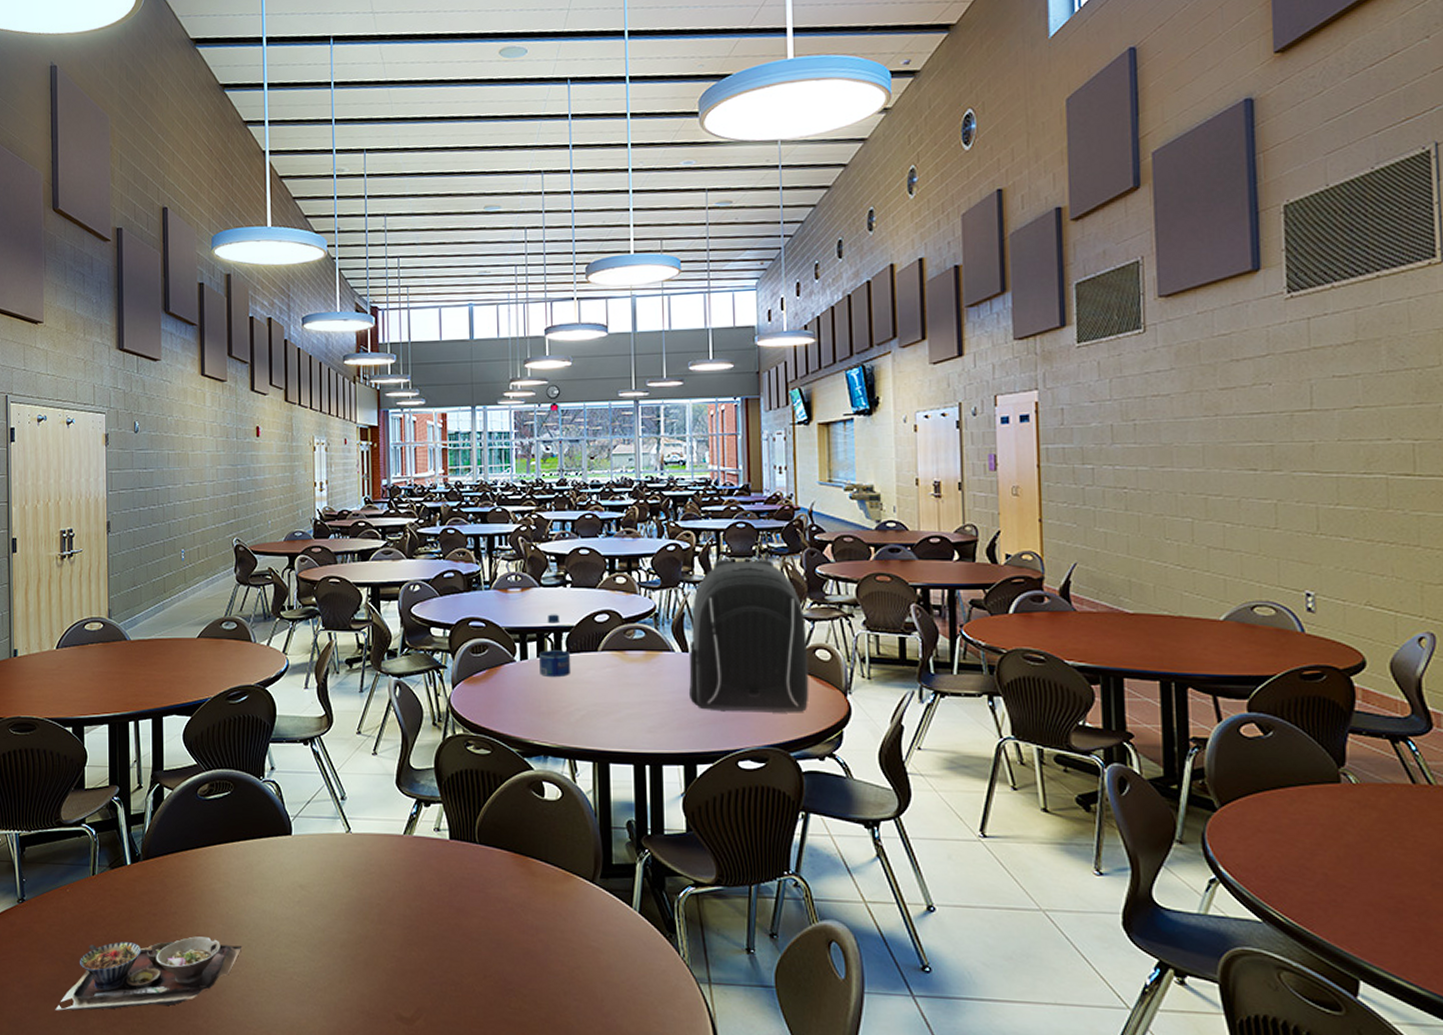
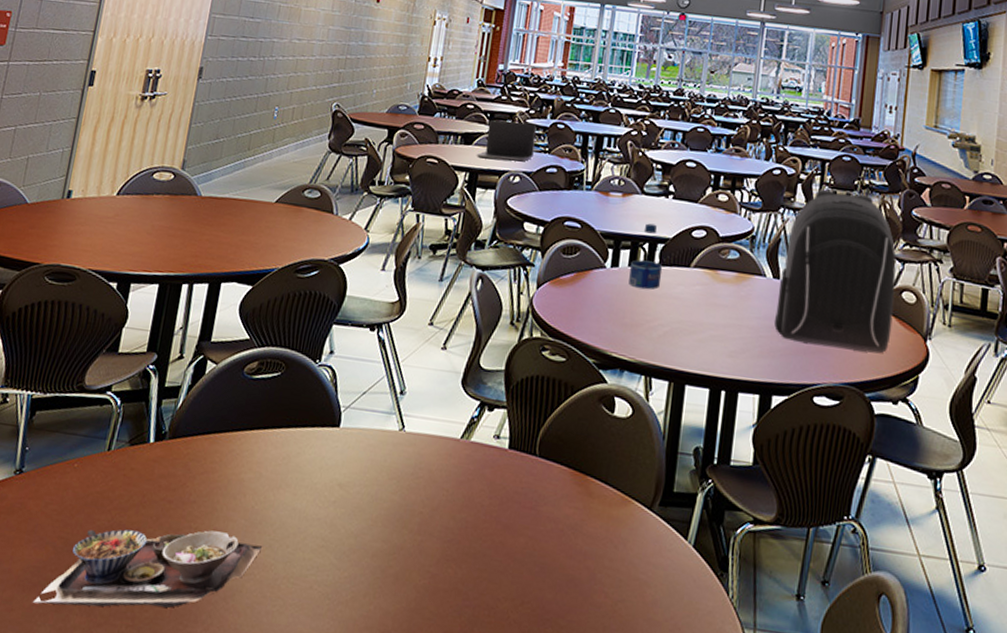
laptop computer: none [374,533,429,572] -> present [476,120,537,162]

